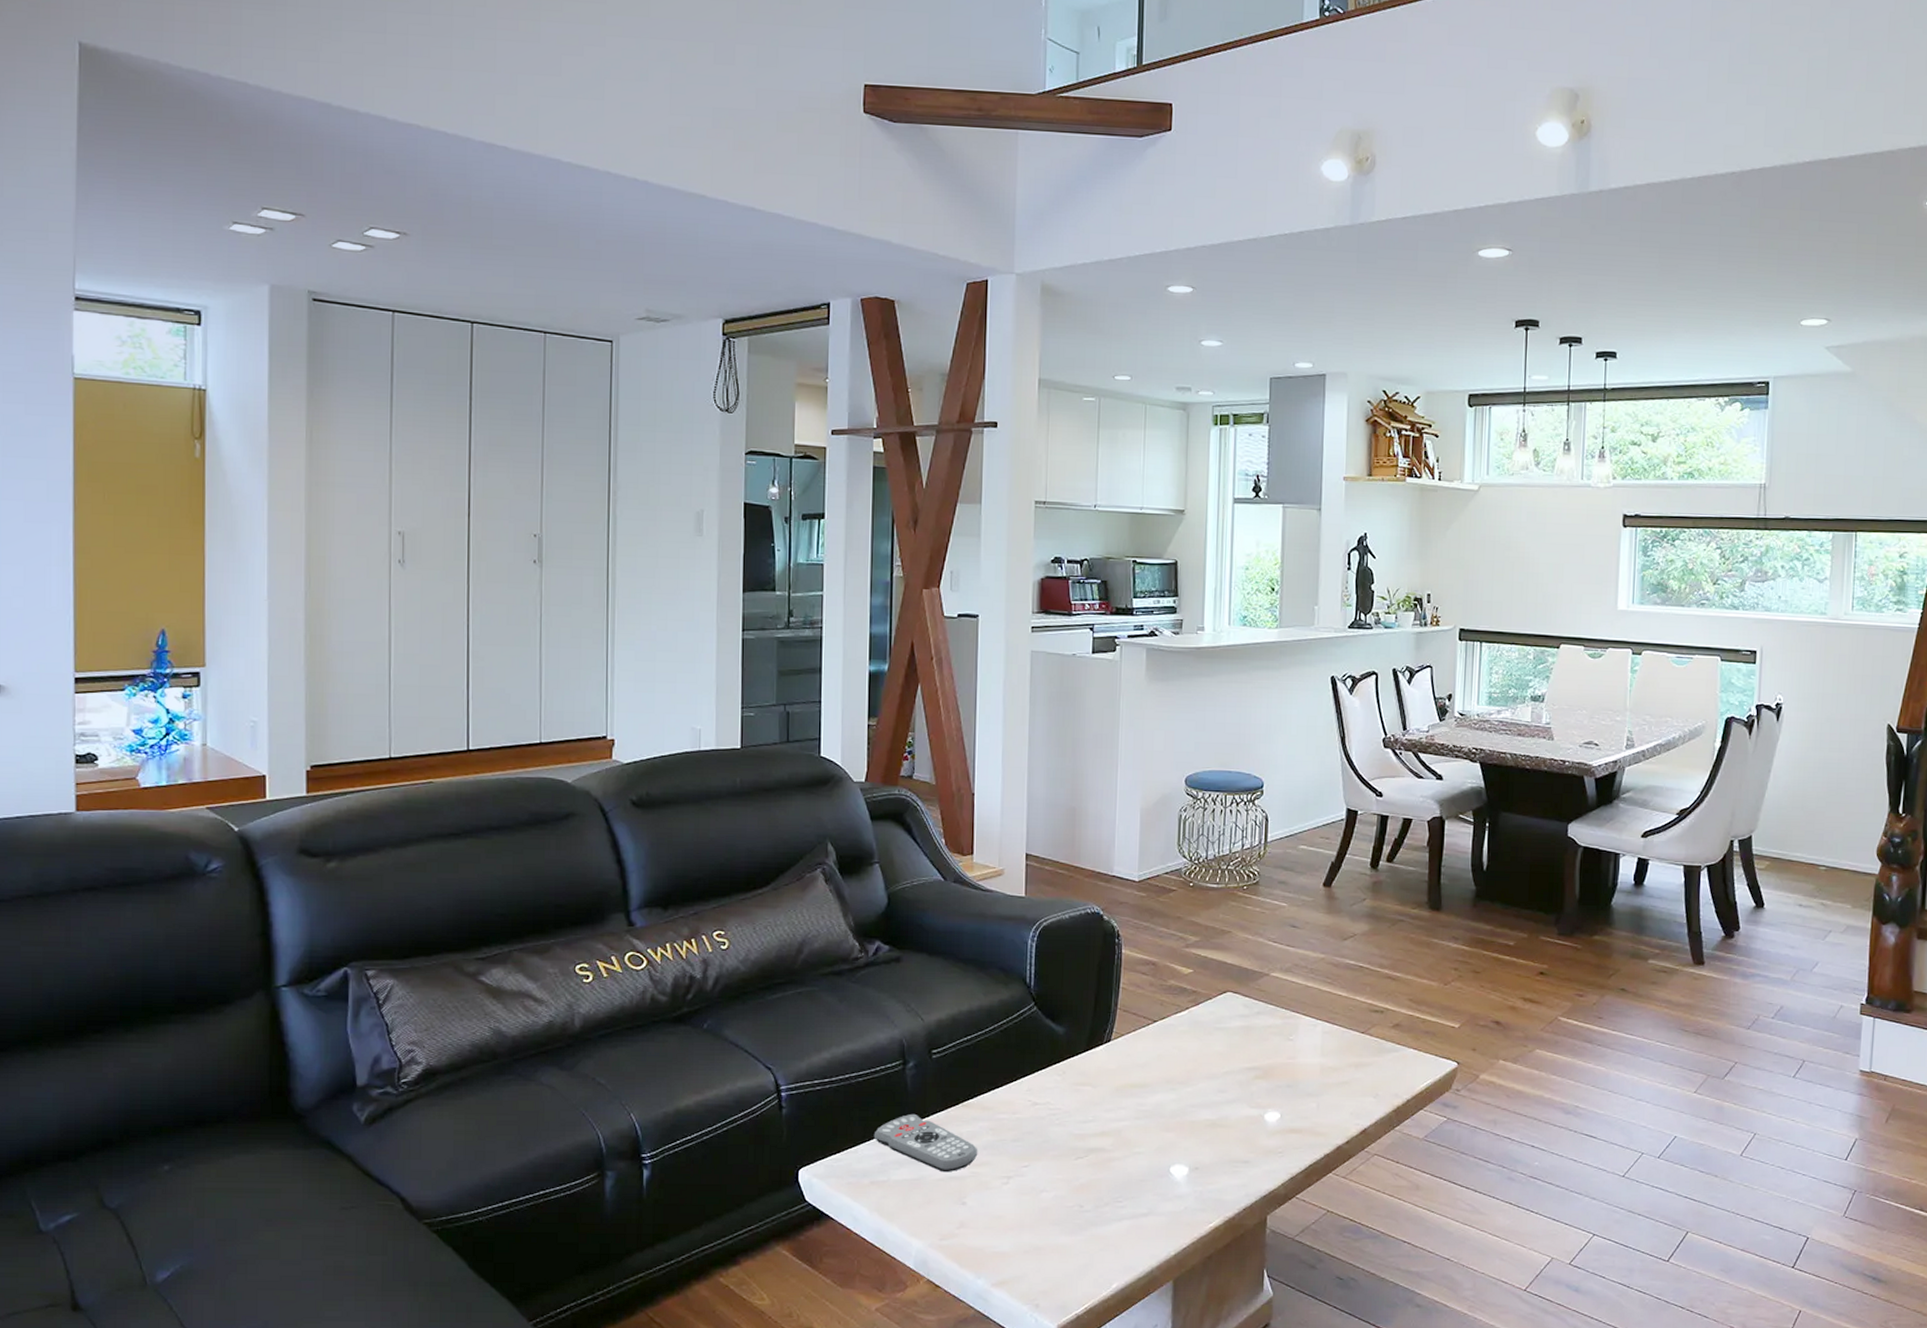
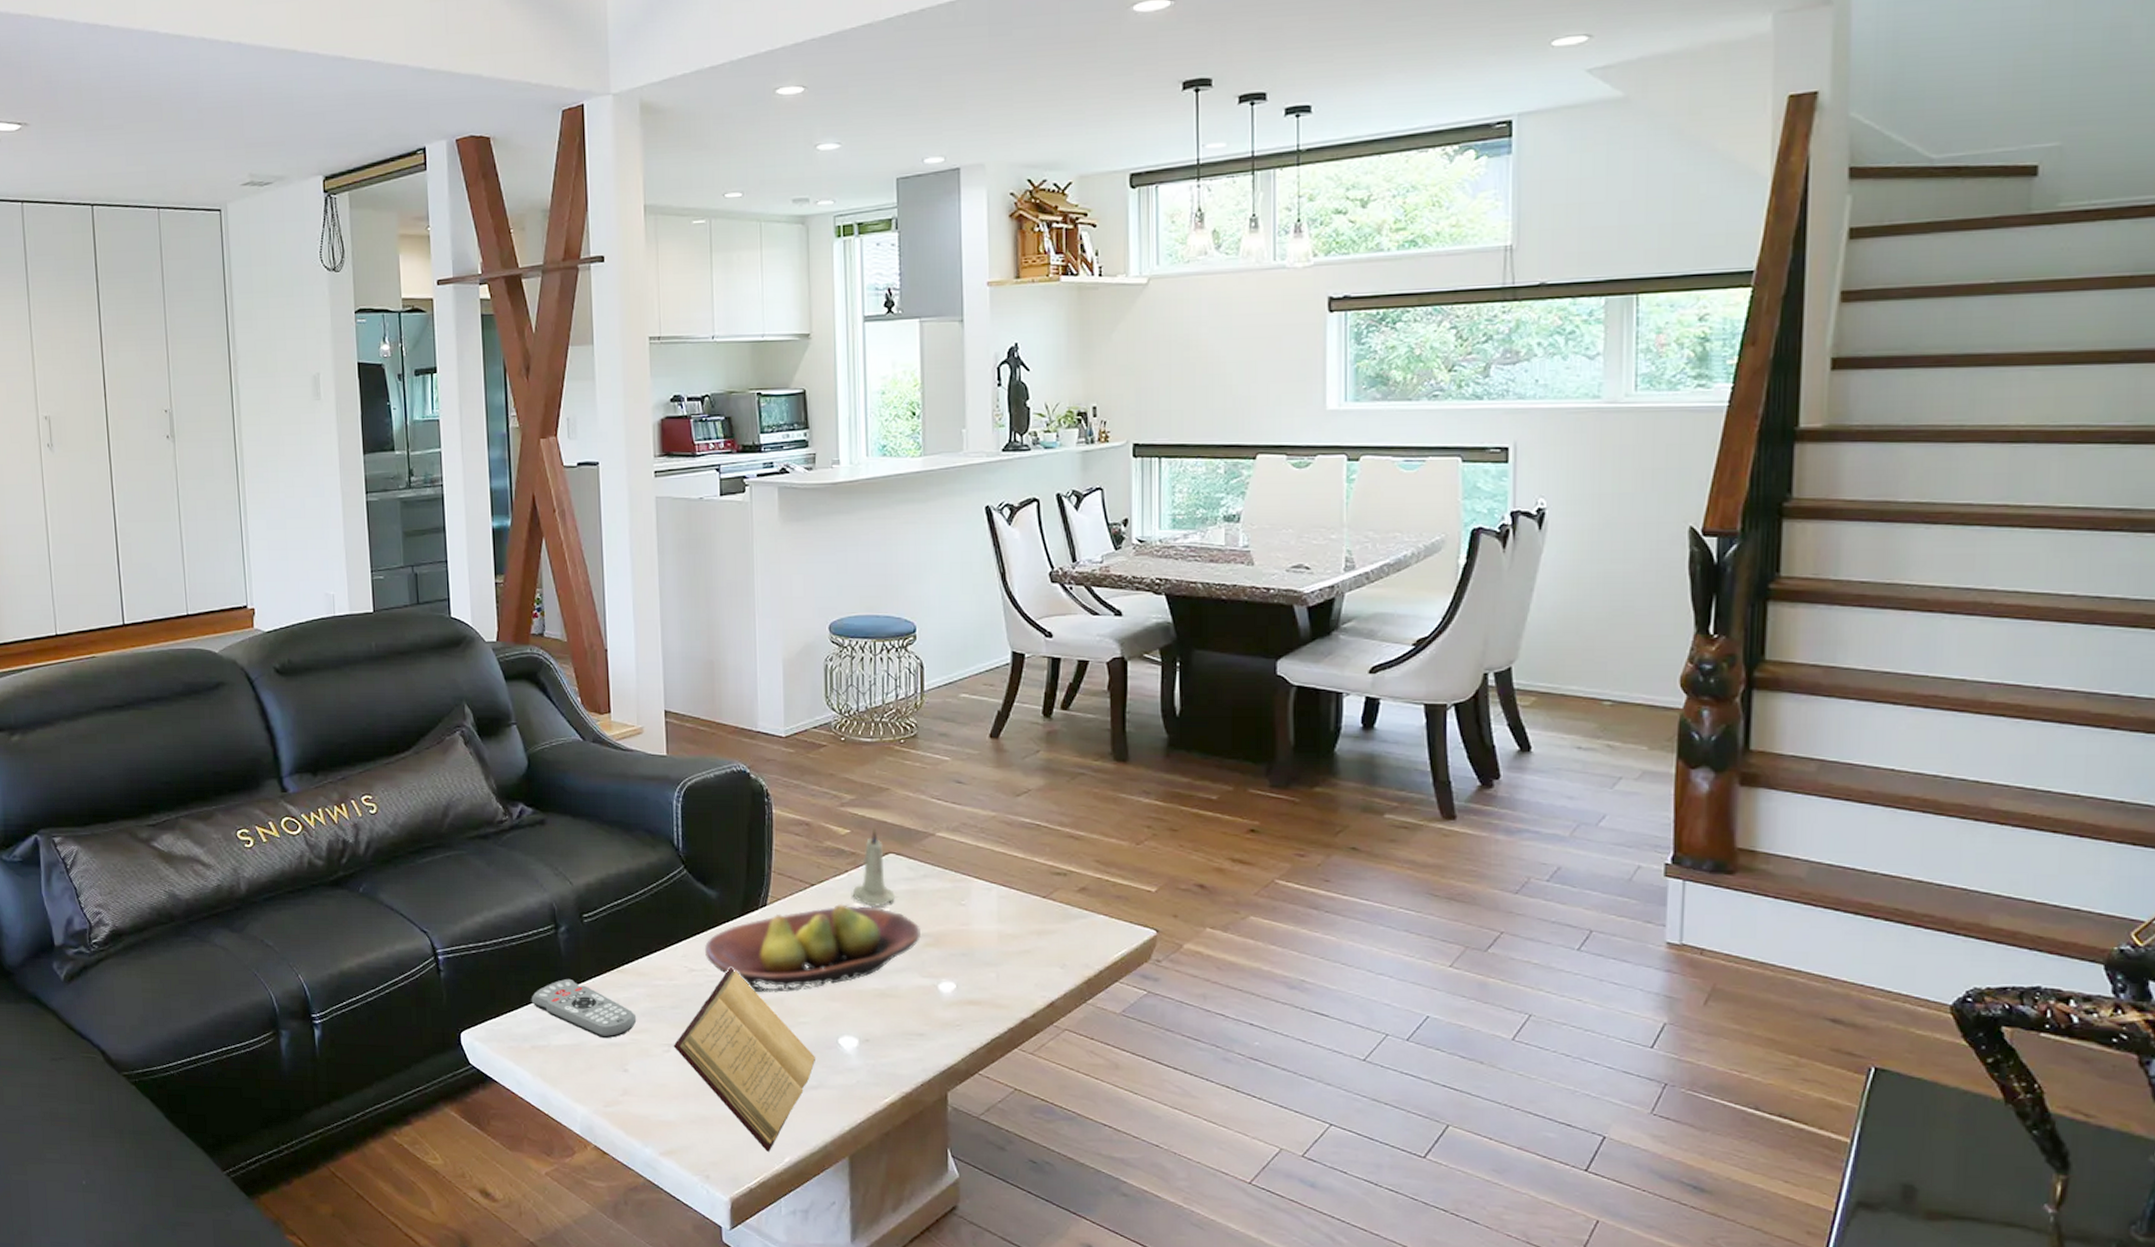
book: none [1012,1100,1148,1278] -> present [673,966,816,1152]
fruit bowl: none [1049,1040,1251,1125] -> present [705,904,920,993]
candle: none [1191,967,1231,1042] -> present [852,827,896,907]

